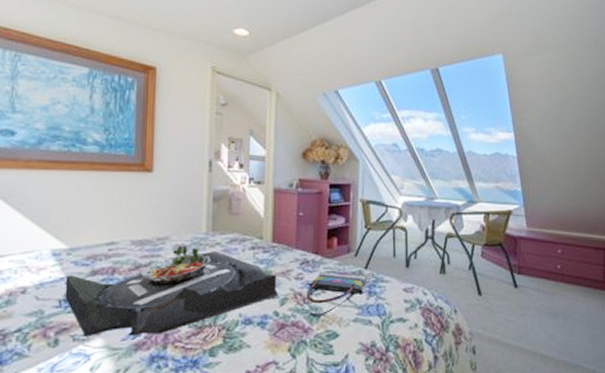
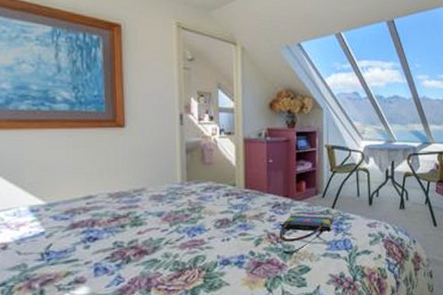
serving tray: present [65,245,279,336] -> none [46,195,254,286]

